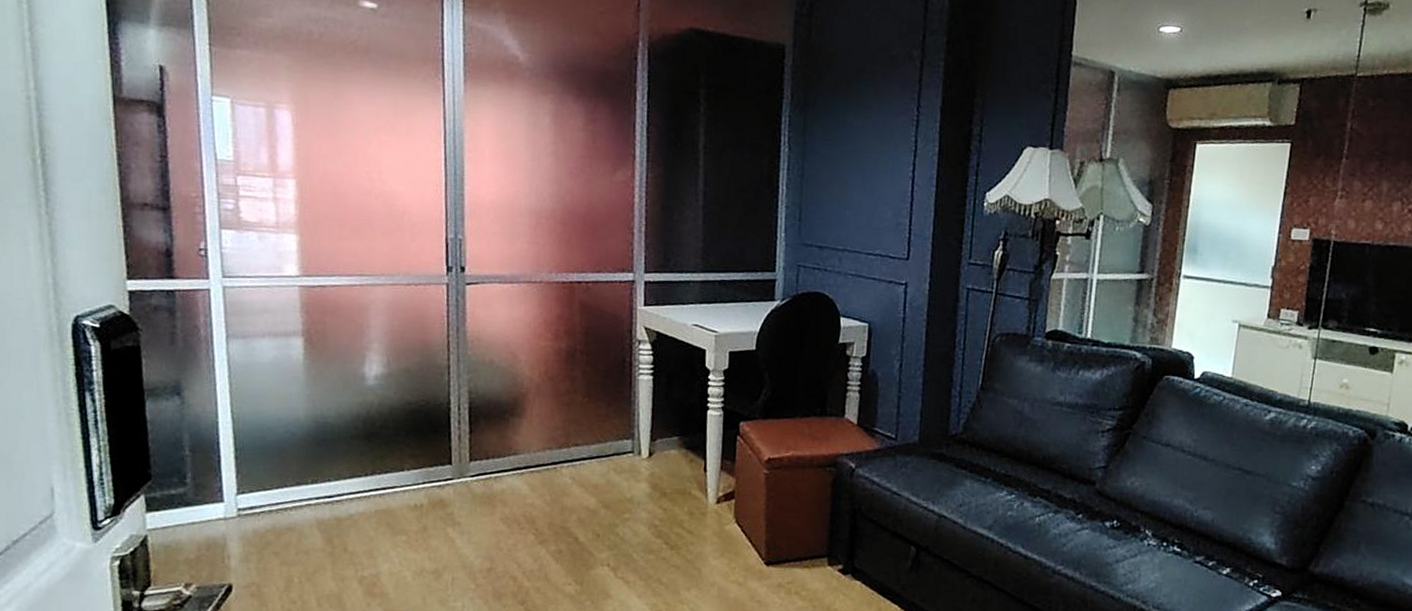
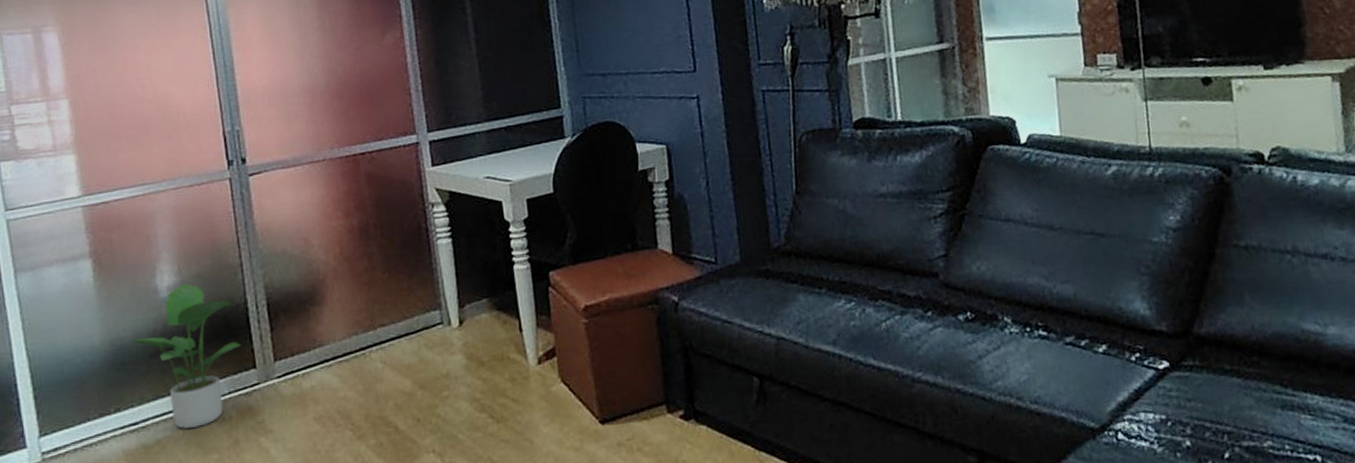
potted plant: none [330,375,441,510] -> present [127,283,242,429]

